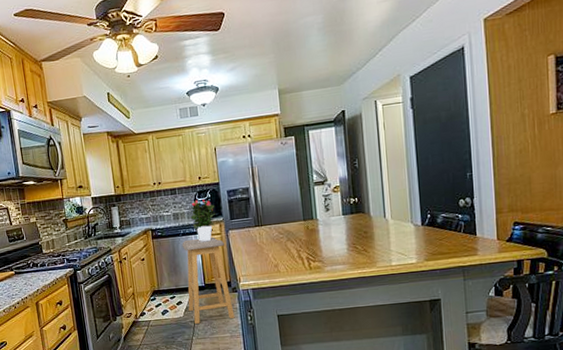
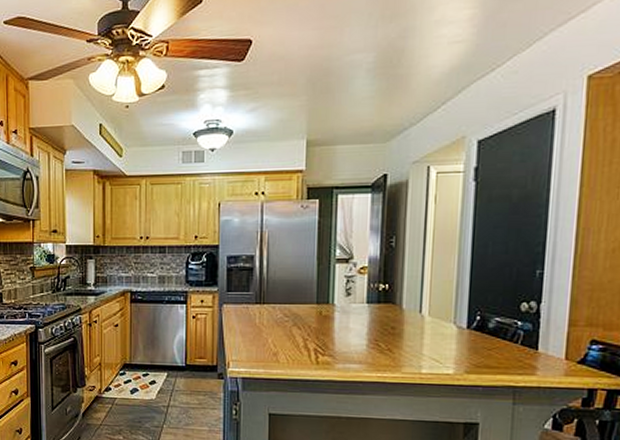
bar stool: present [182,236,235,324] -> none [163,309,217,410]
potted flower: present [189,199,216,242] -> none [179,262,210,313]

